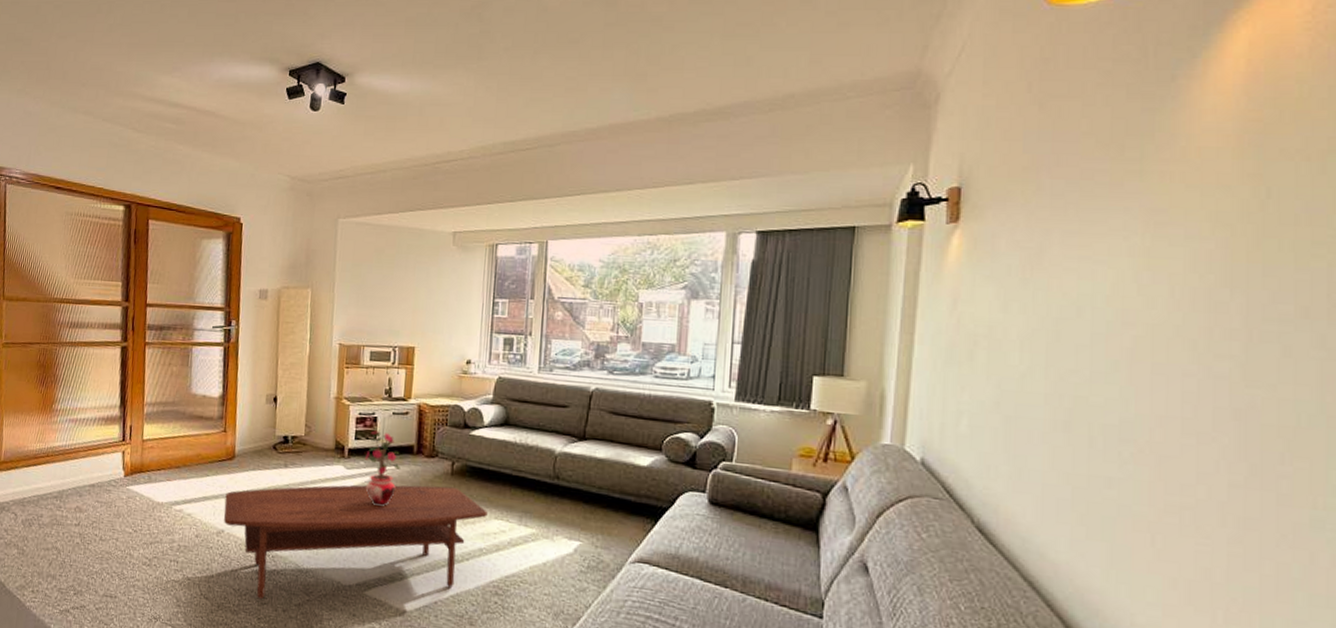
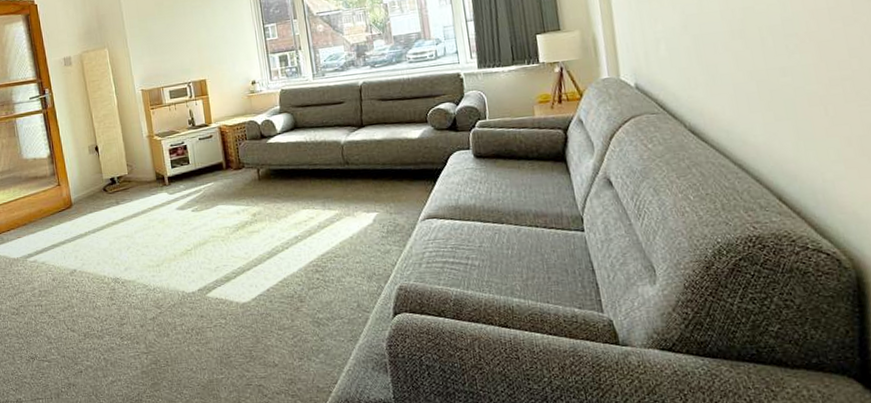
coffee table: present [223,485,488,600] -> none [71,190,296,322]
potted plant: present [364,429,401,506] -> none [182,155,216,220]

